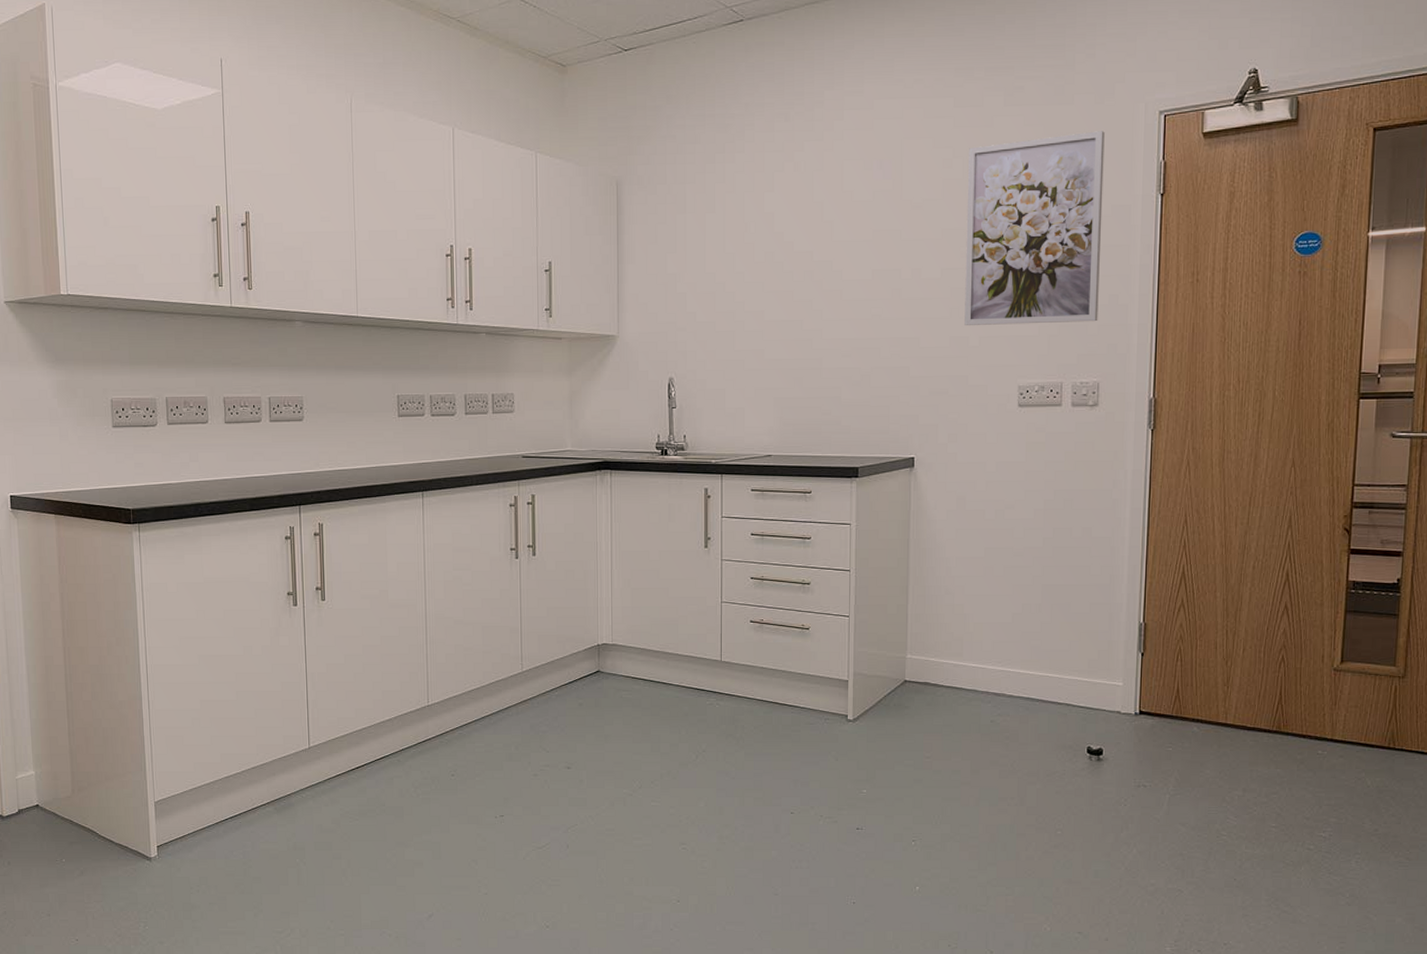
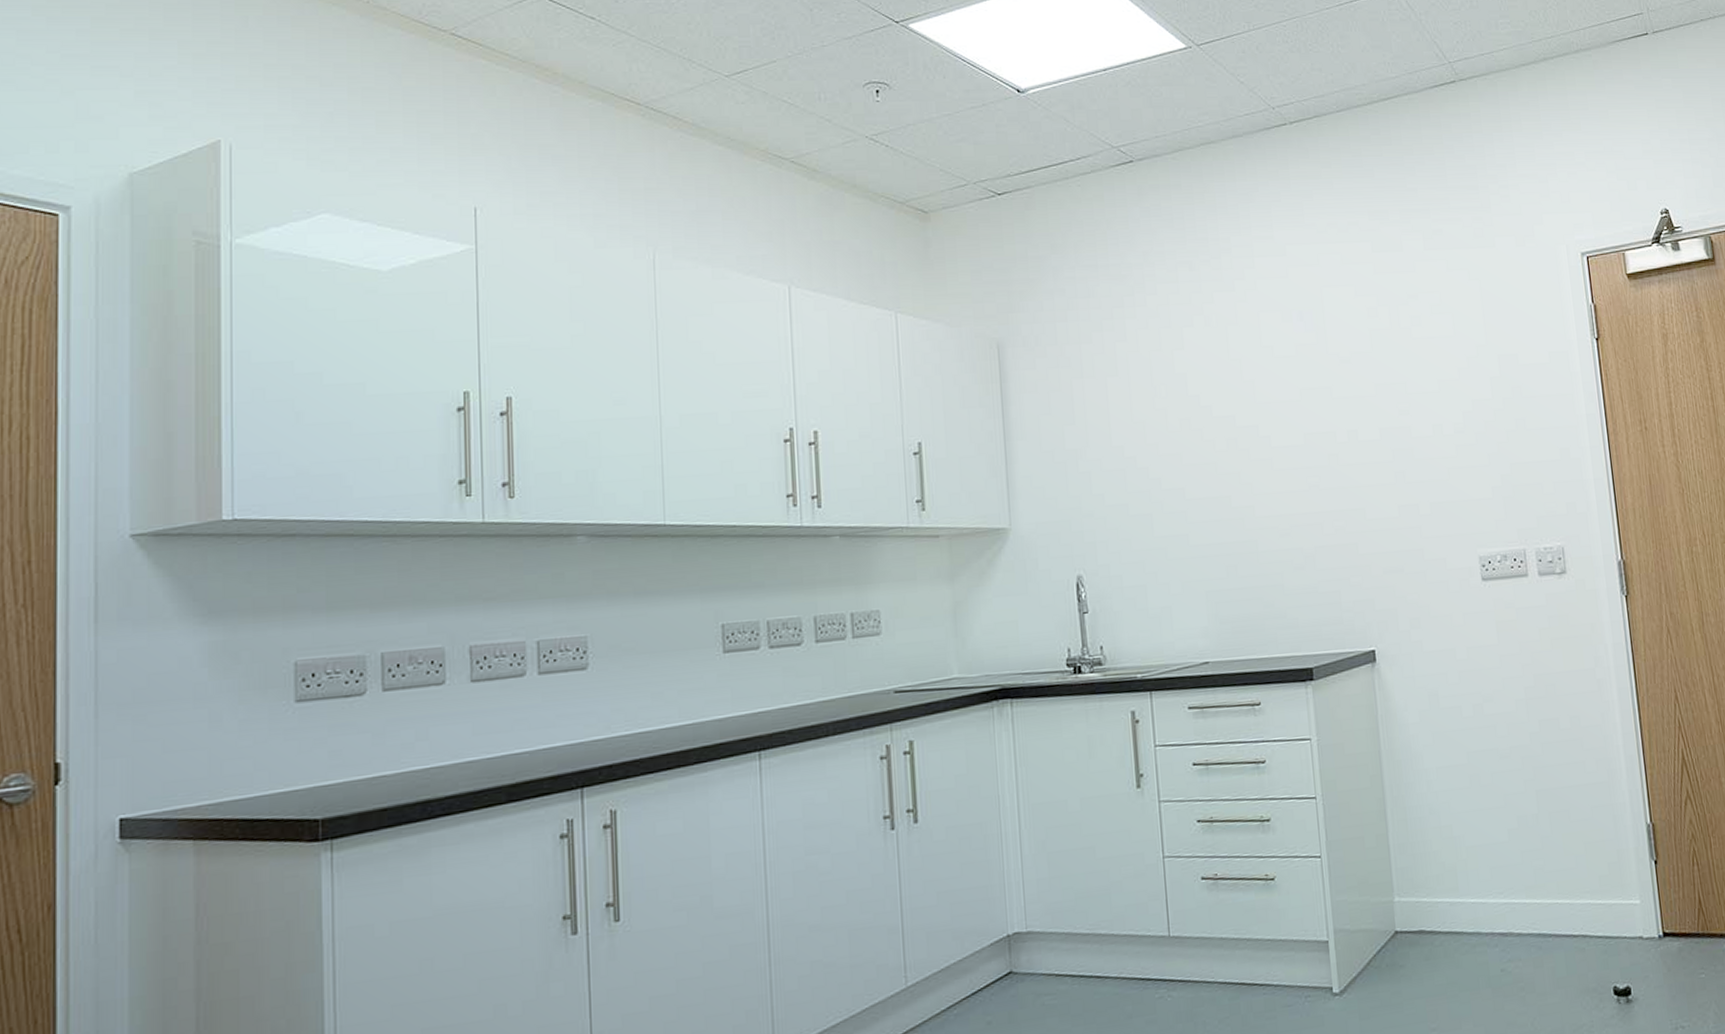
wall art: present [964,131,1105,325] -> none [1393,274,1552,491]

